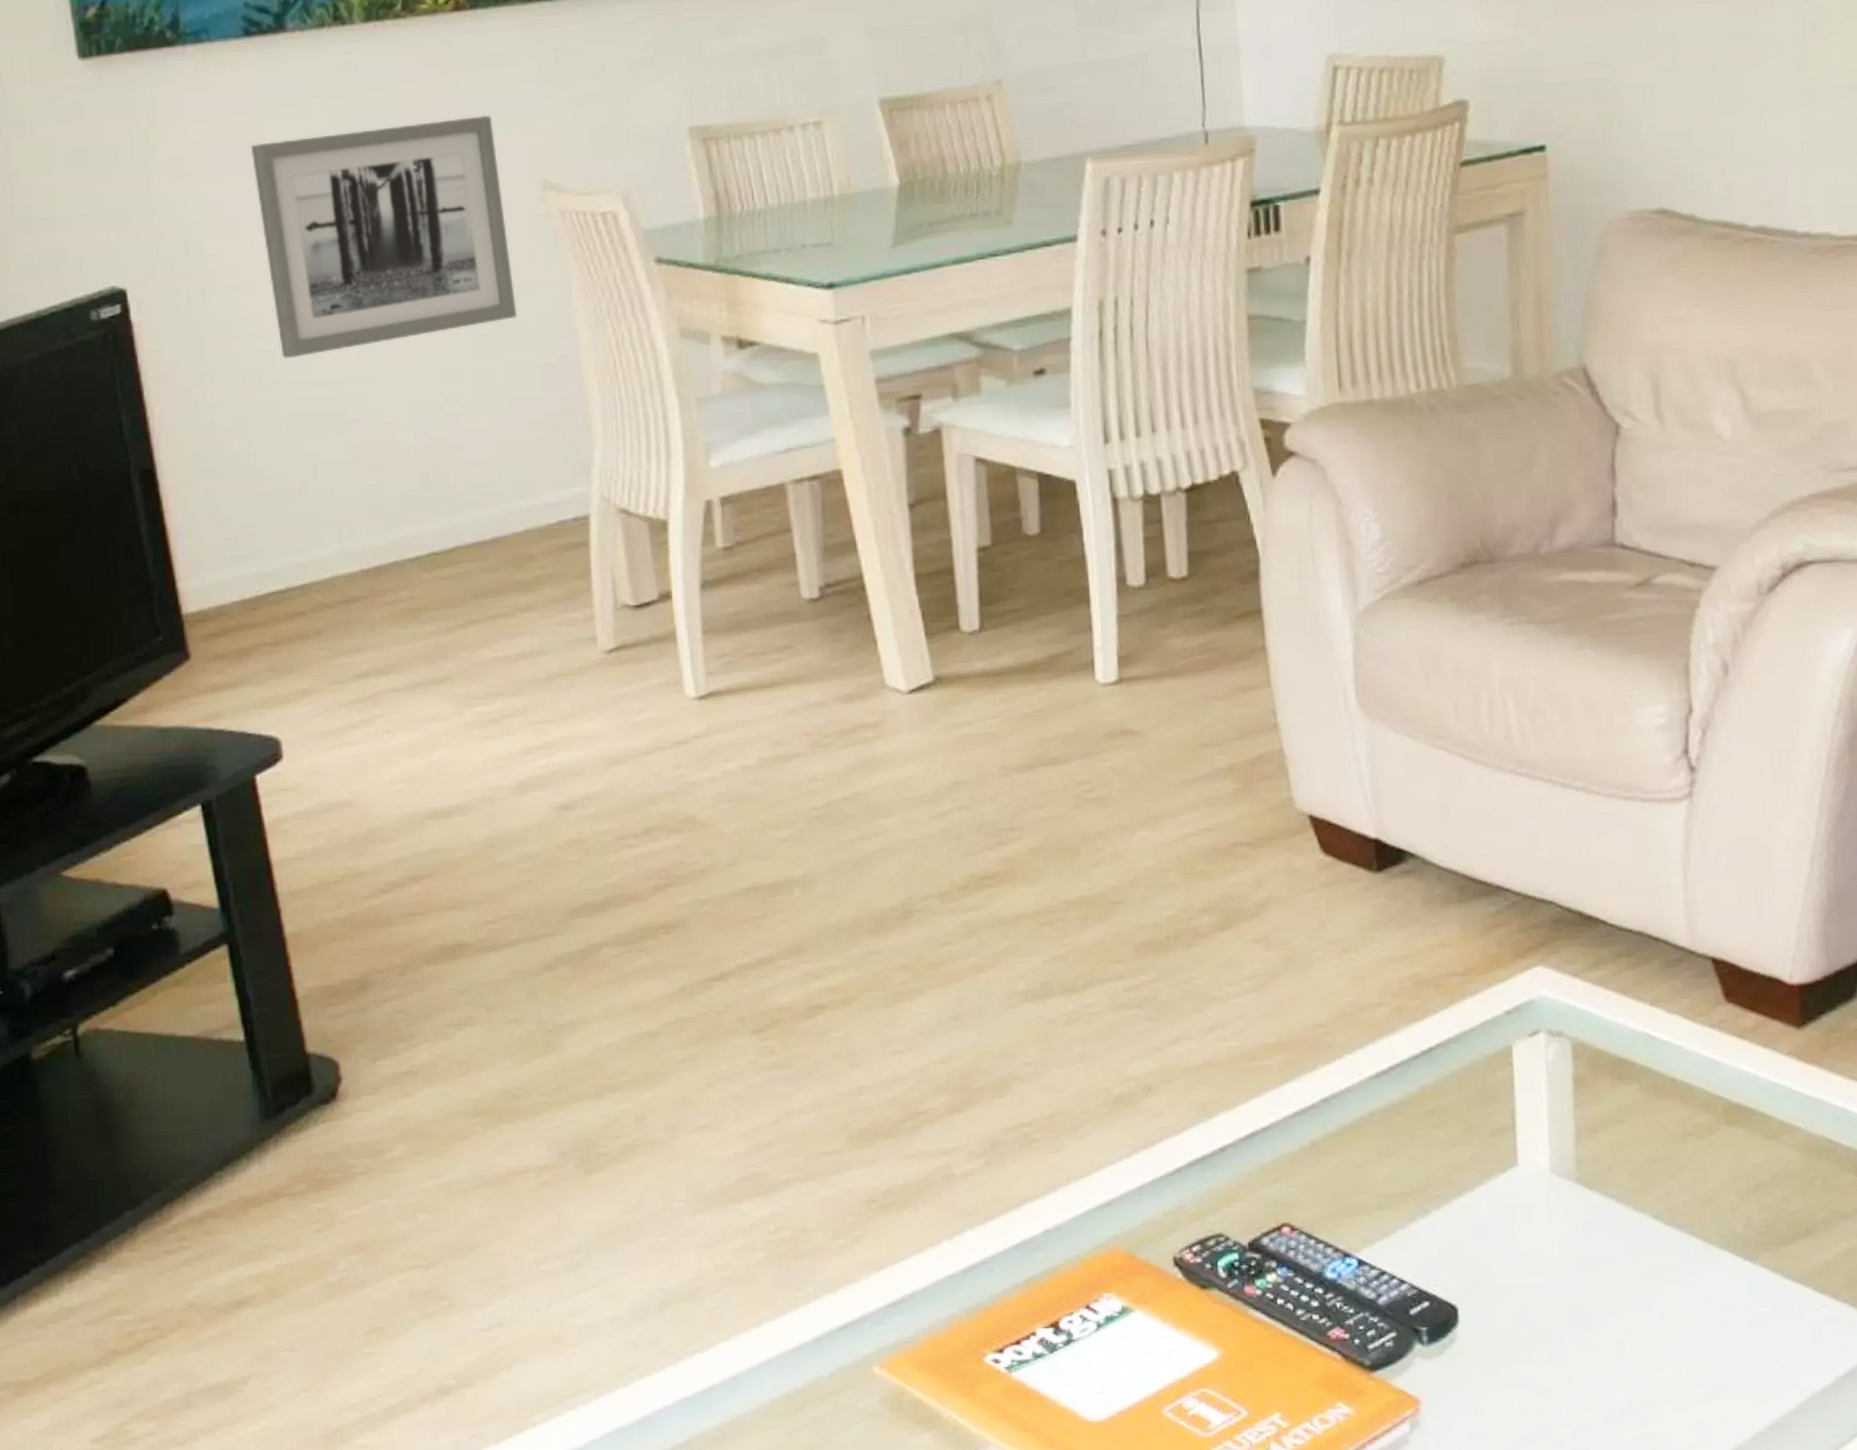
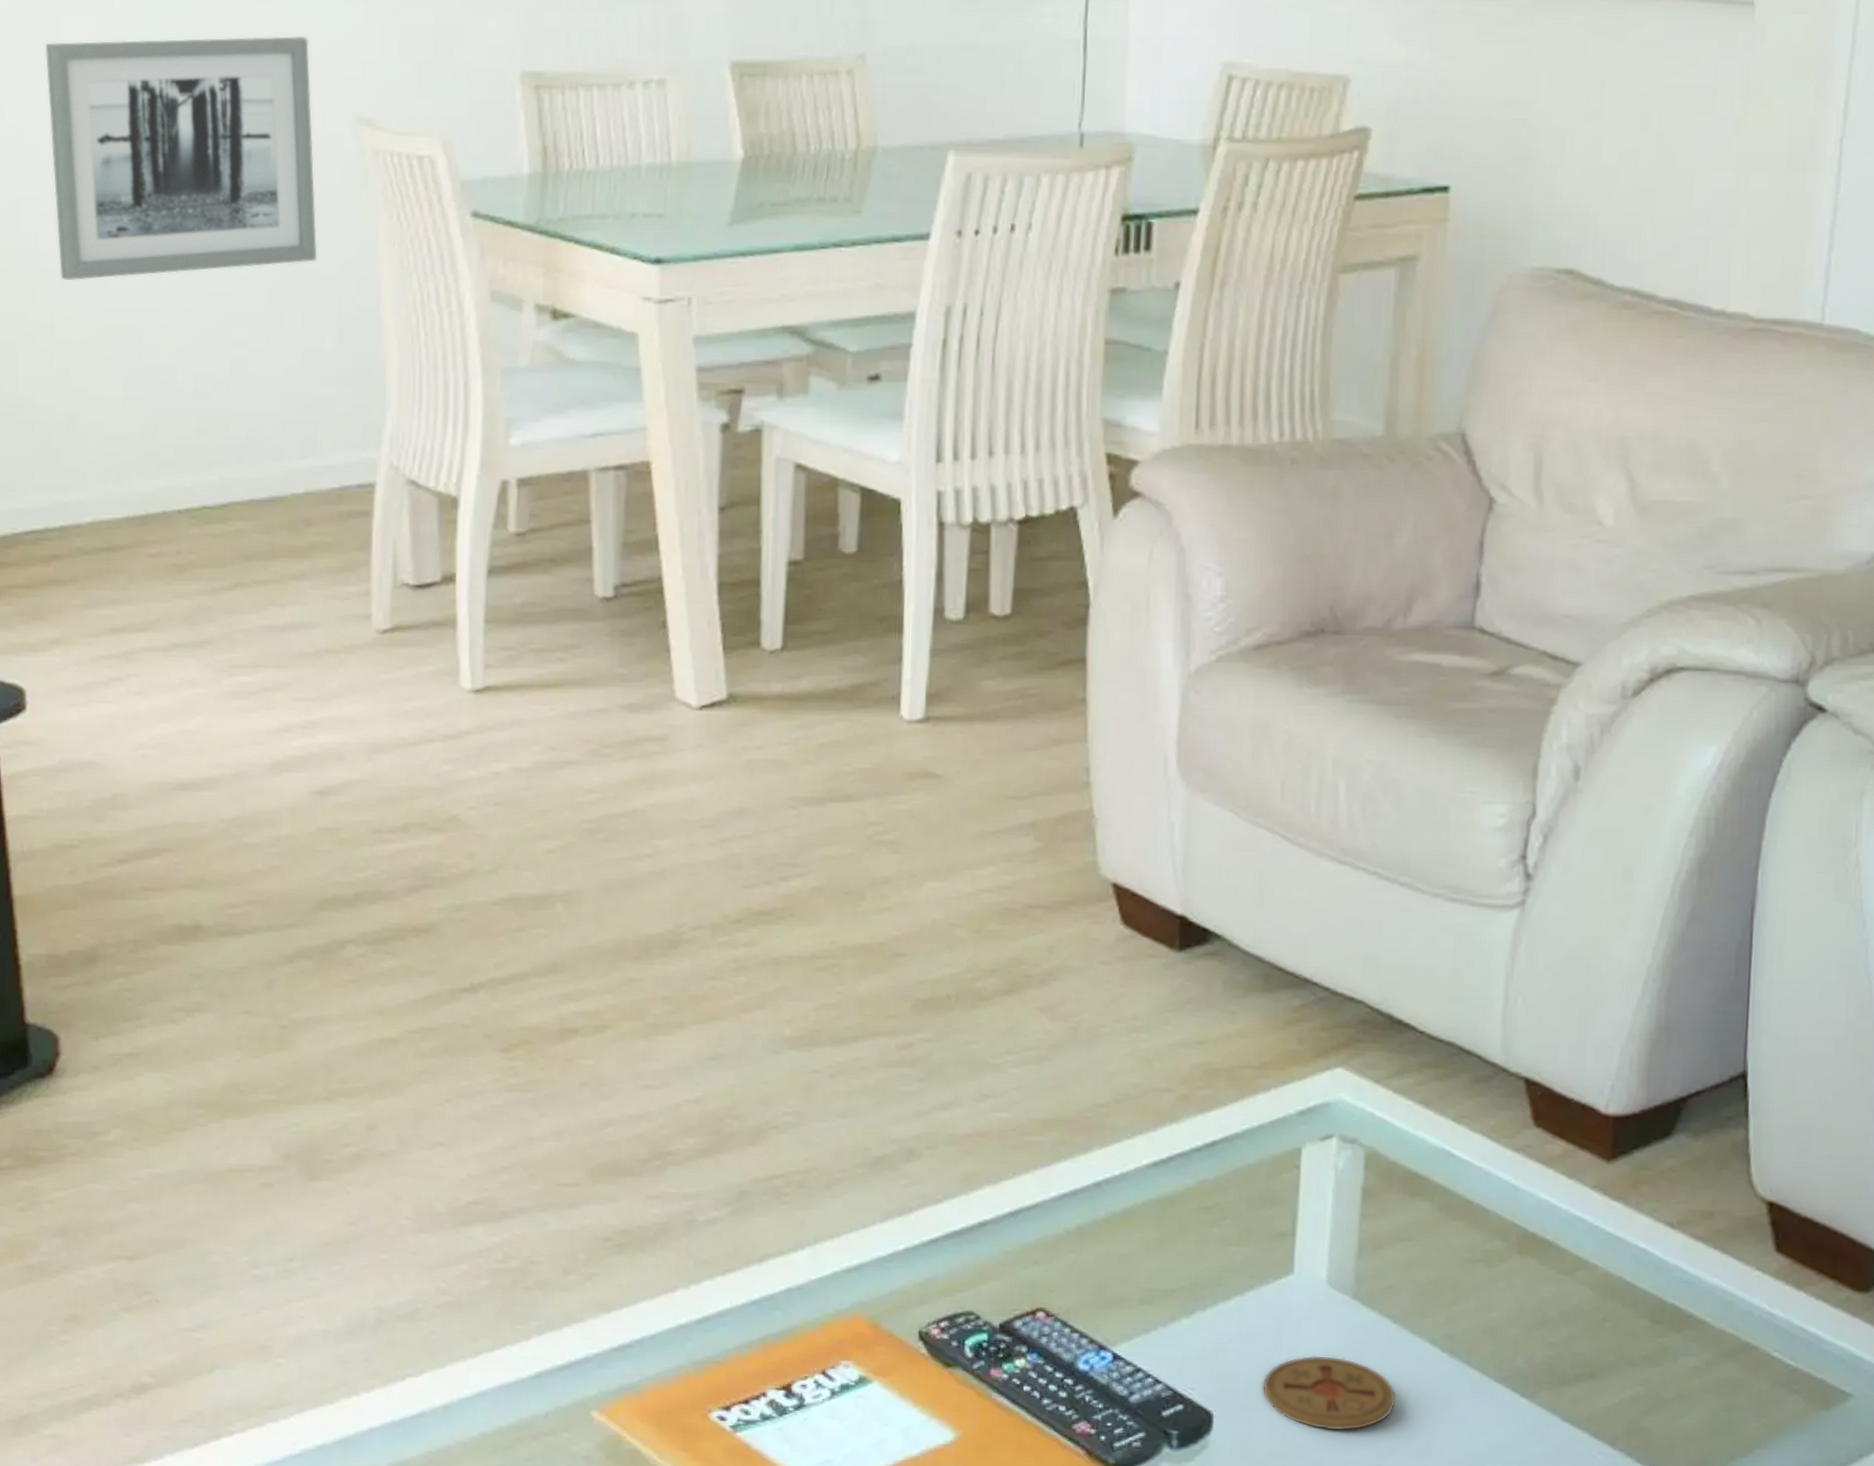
coaster: none [1500,1240,1629,1312] -> present [1262,1355,1397,1431]

